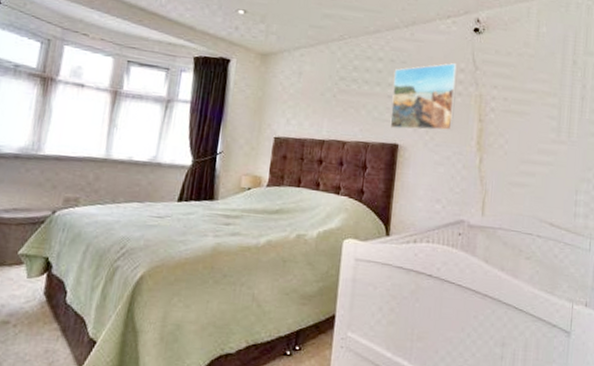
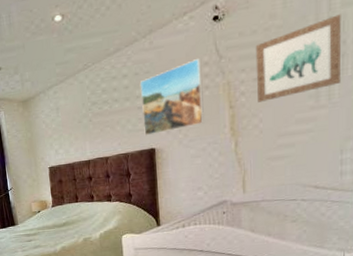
wall art: none [506,60,583,125] -> present [255,14,342,102]

